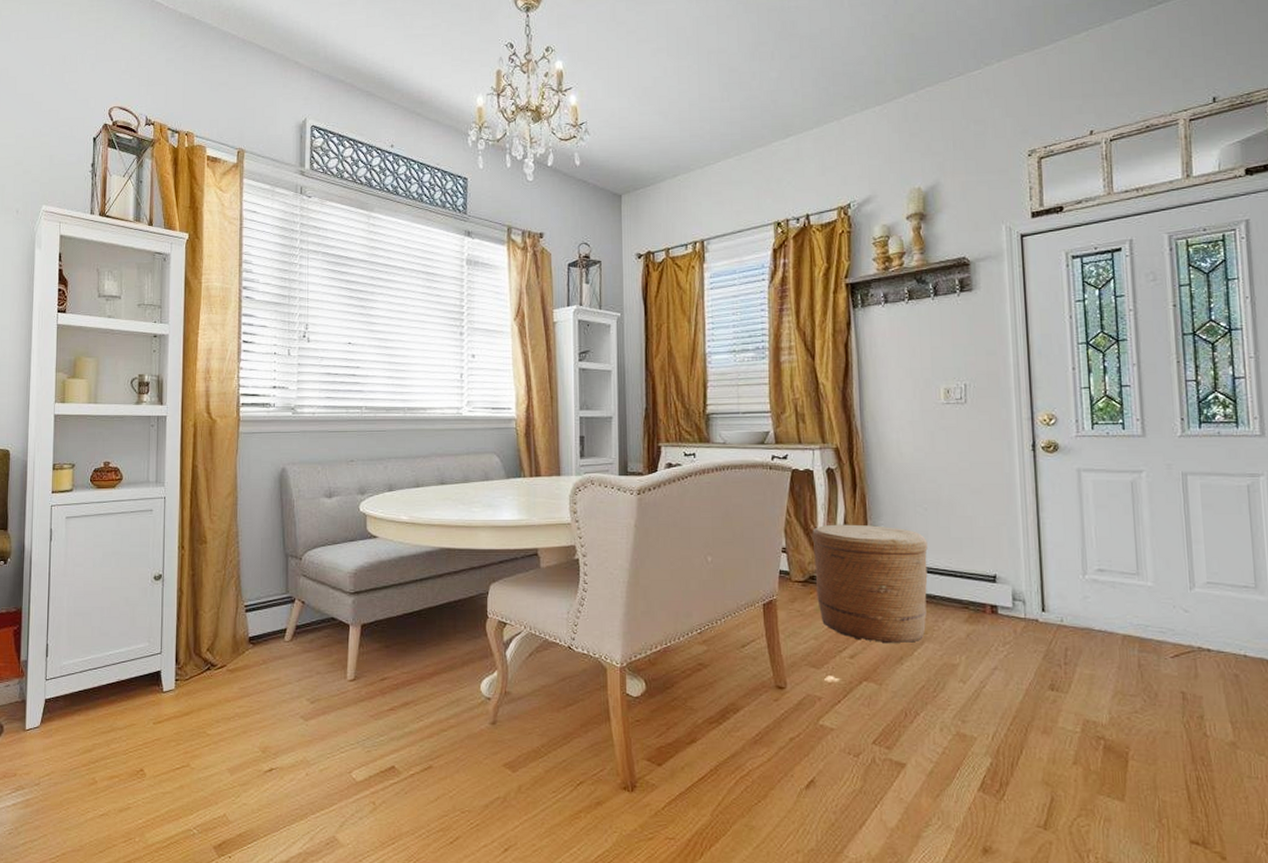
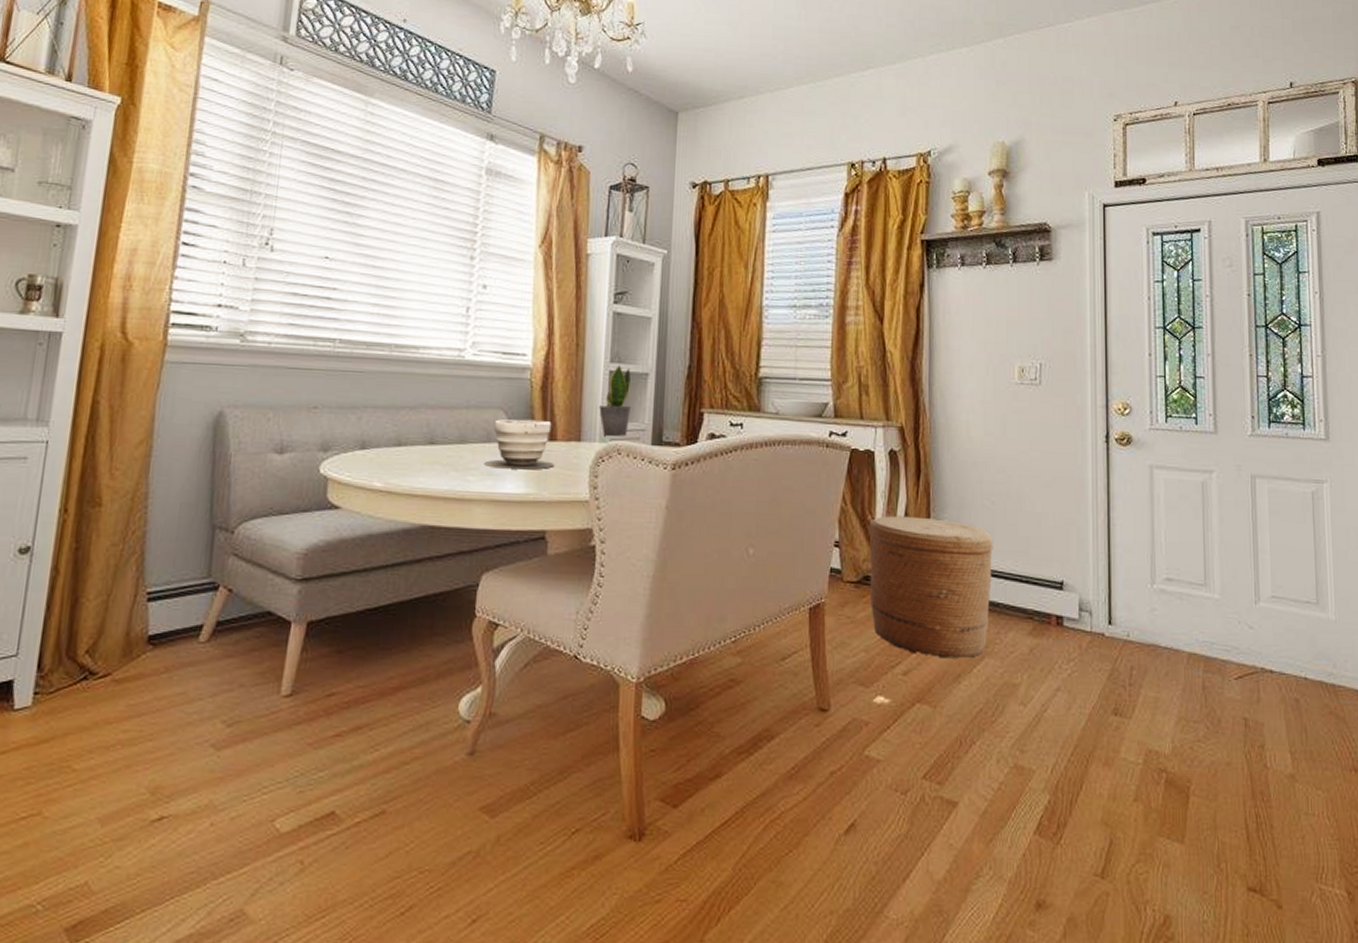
planter: none [485,460,540,501] -> present [484,419,554,470]
potted plant: none [574,411,600,471] -> present [599,364,632,437]

